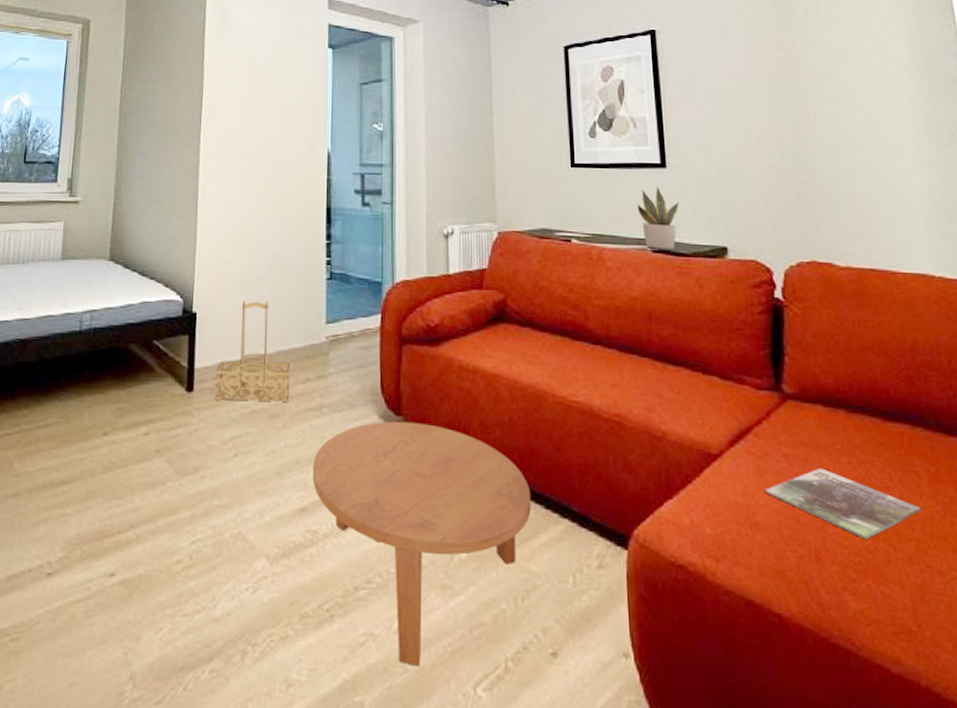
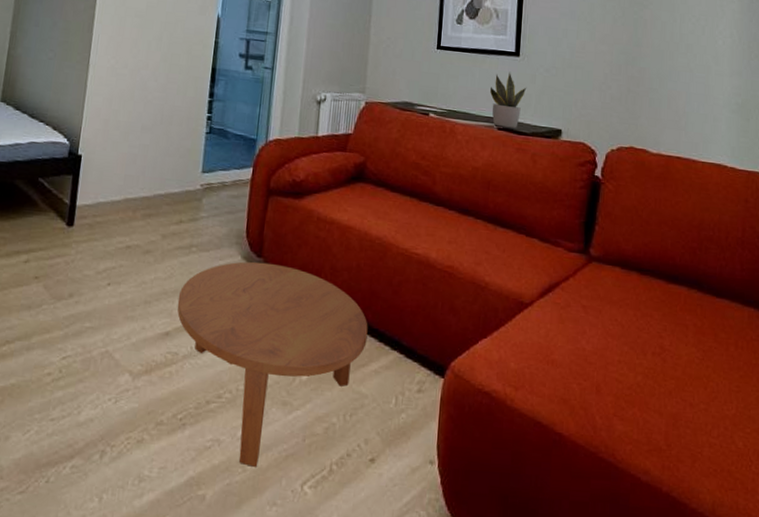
decorative basket: present [215,300,291,403] -> none [94,148,166,241]
magazine: present [764,468,922,539] -> none [563,318,685,377]

